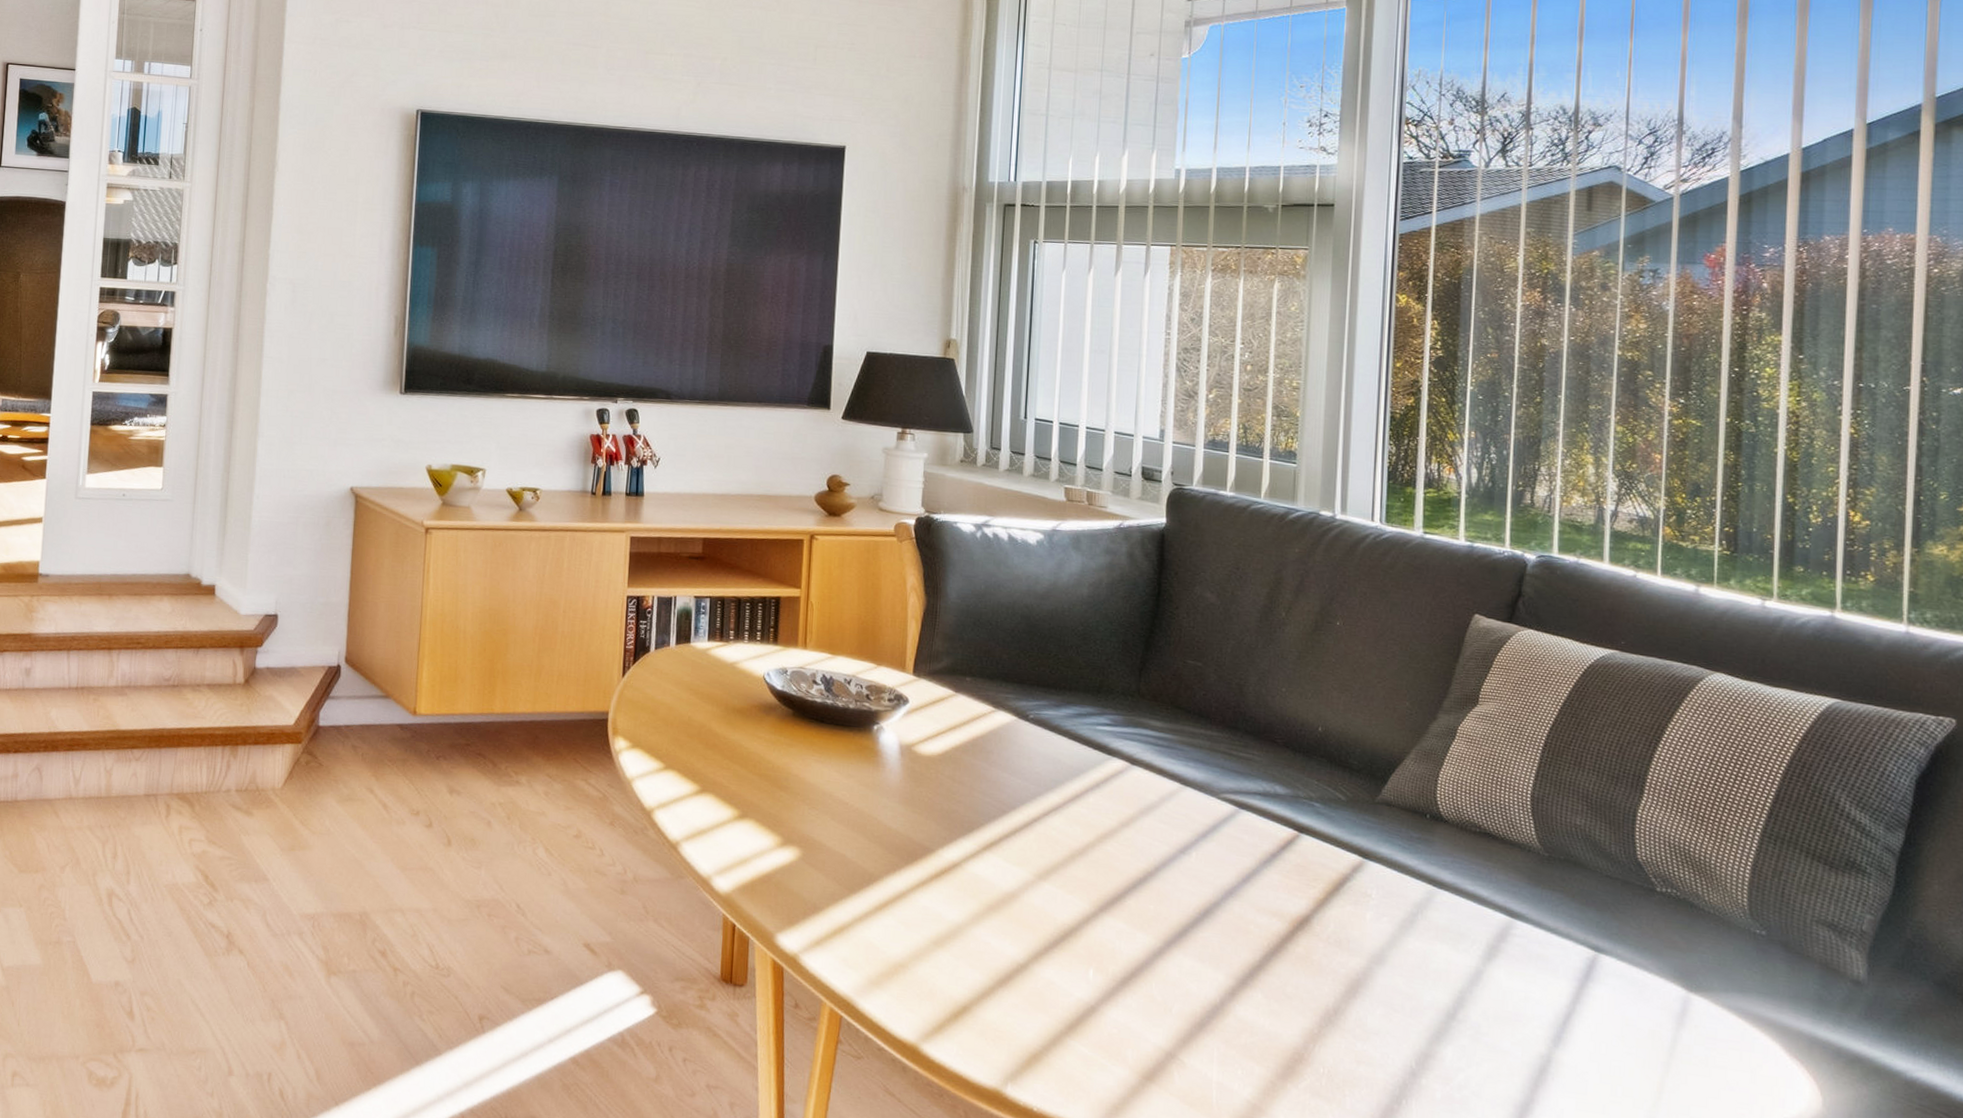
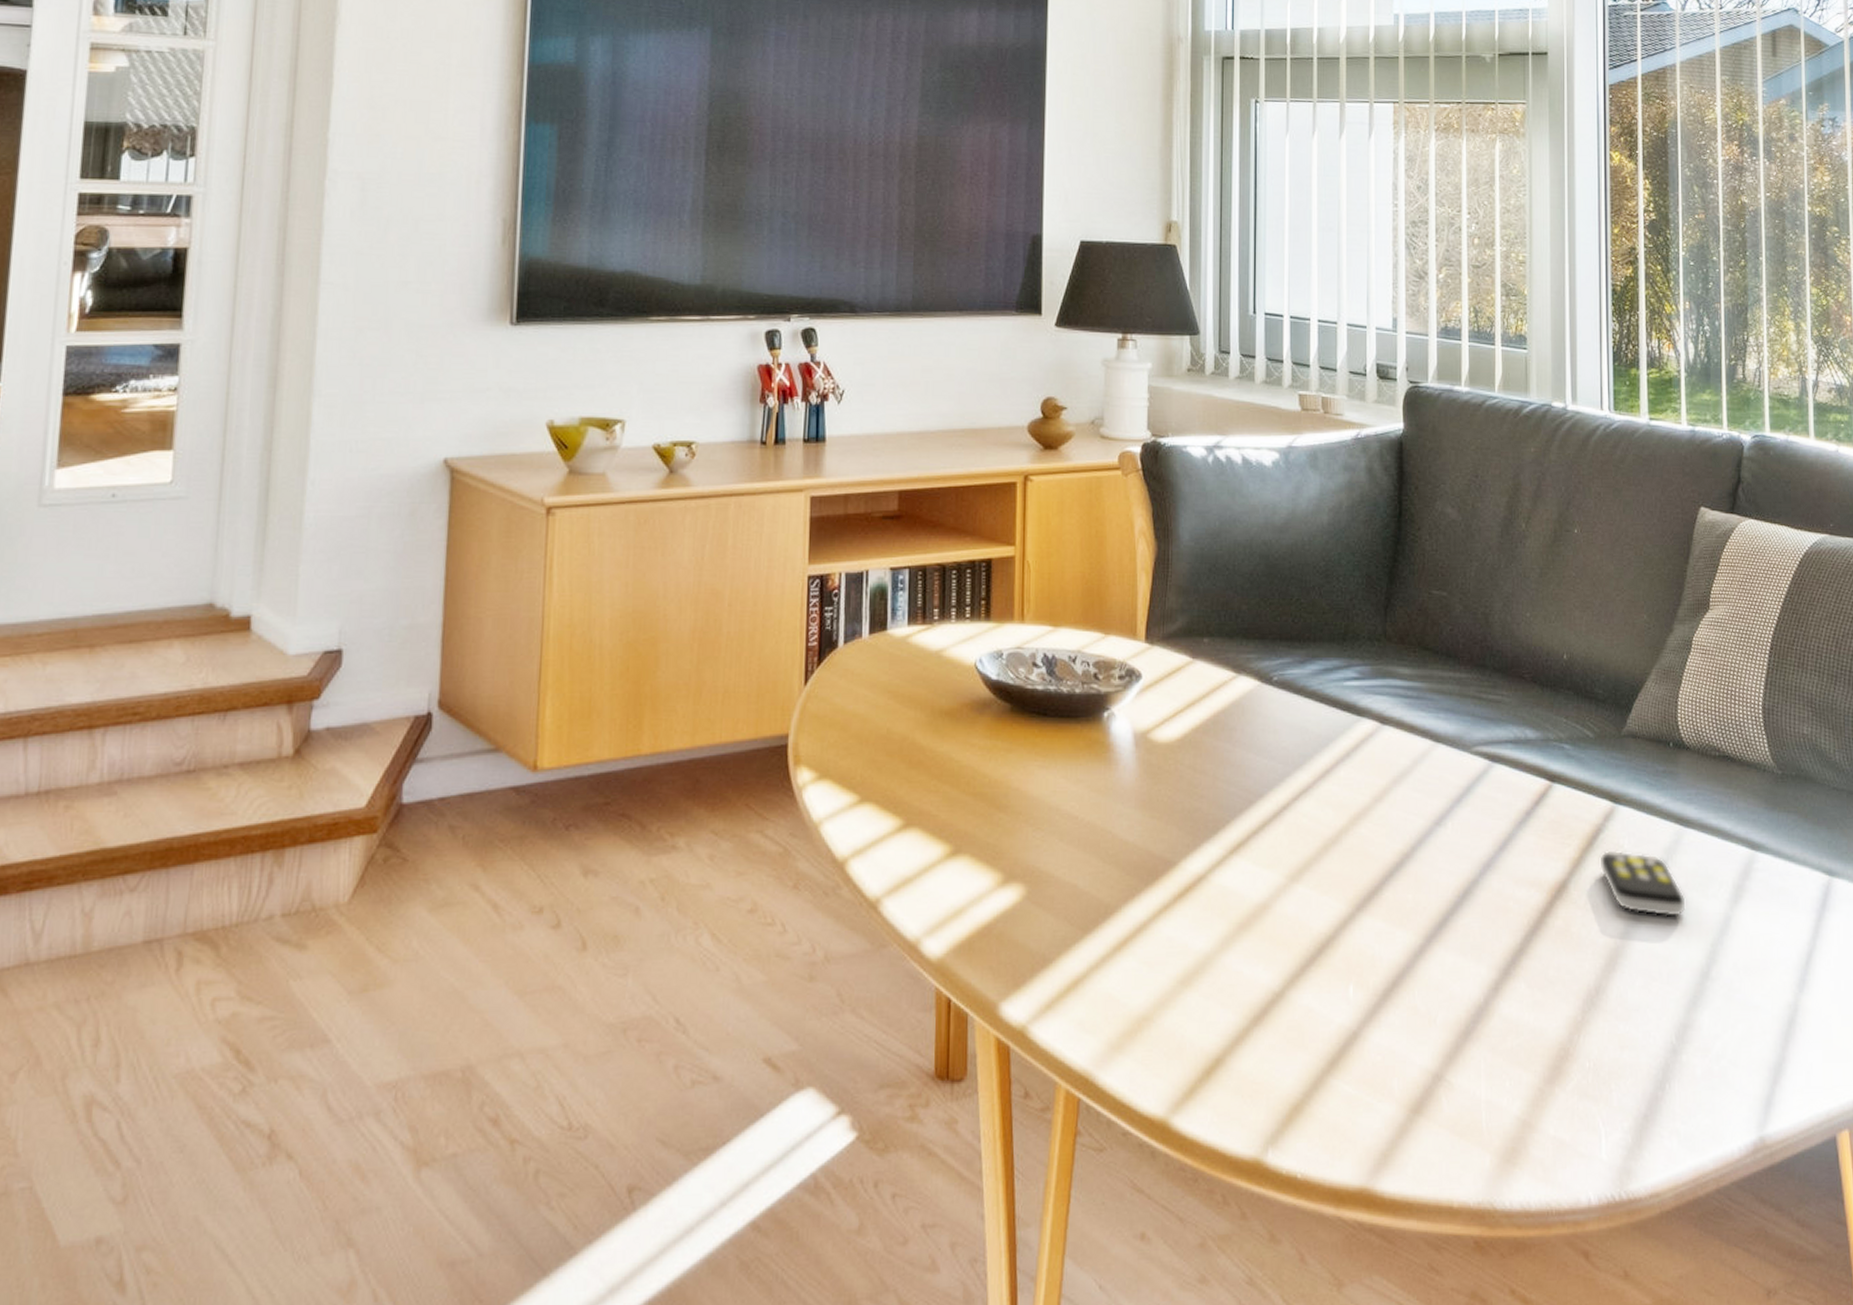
remote control: none [1345,896,1435,963] -> present [1599,850,1686,918]

